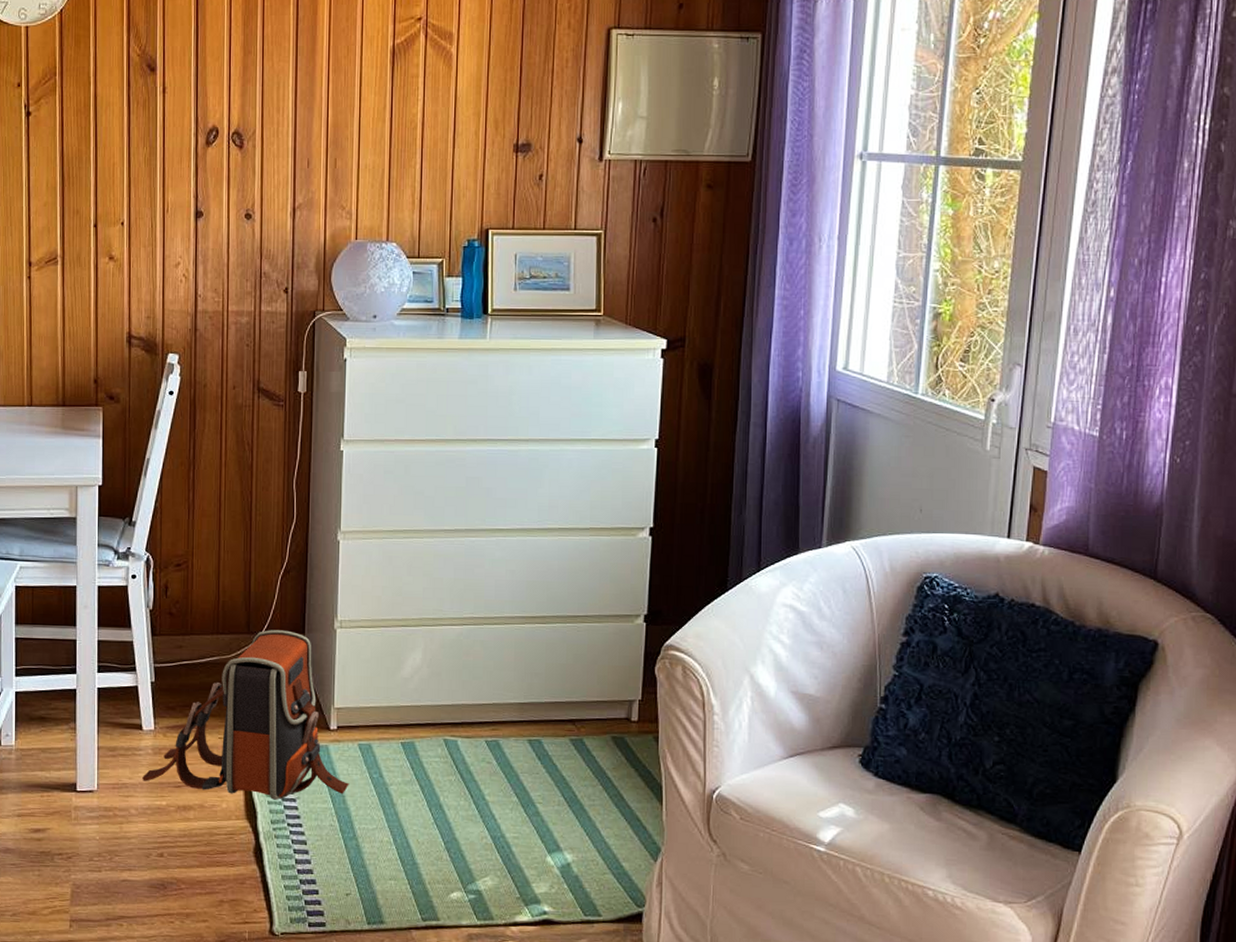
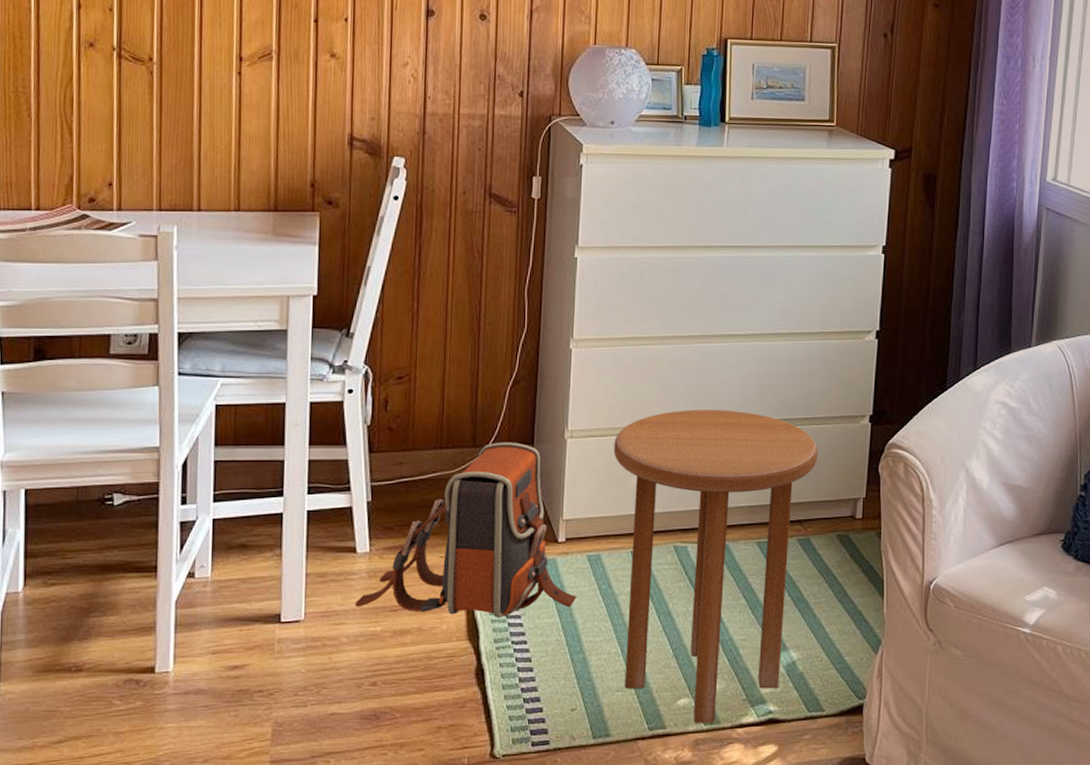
side table: none [382,603,590,919] -> present [613,409,818,723]

